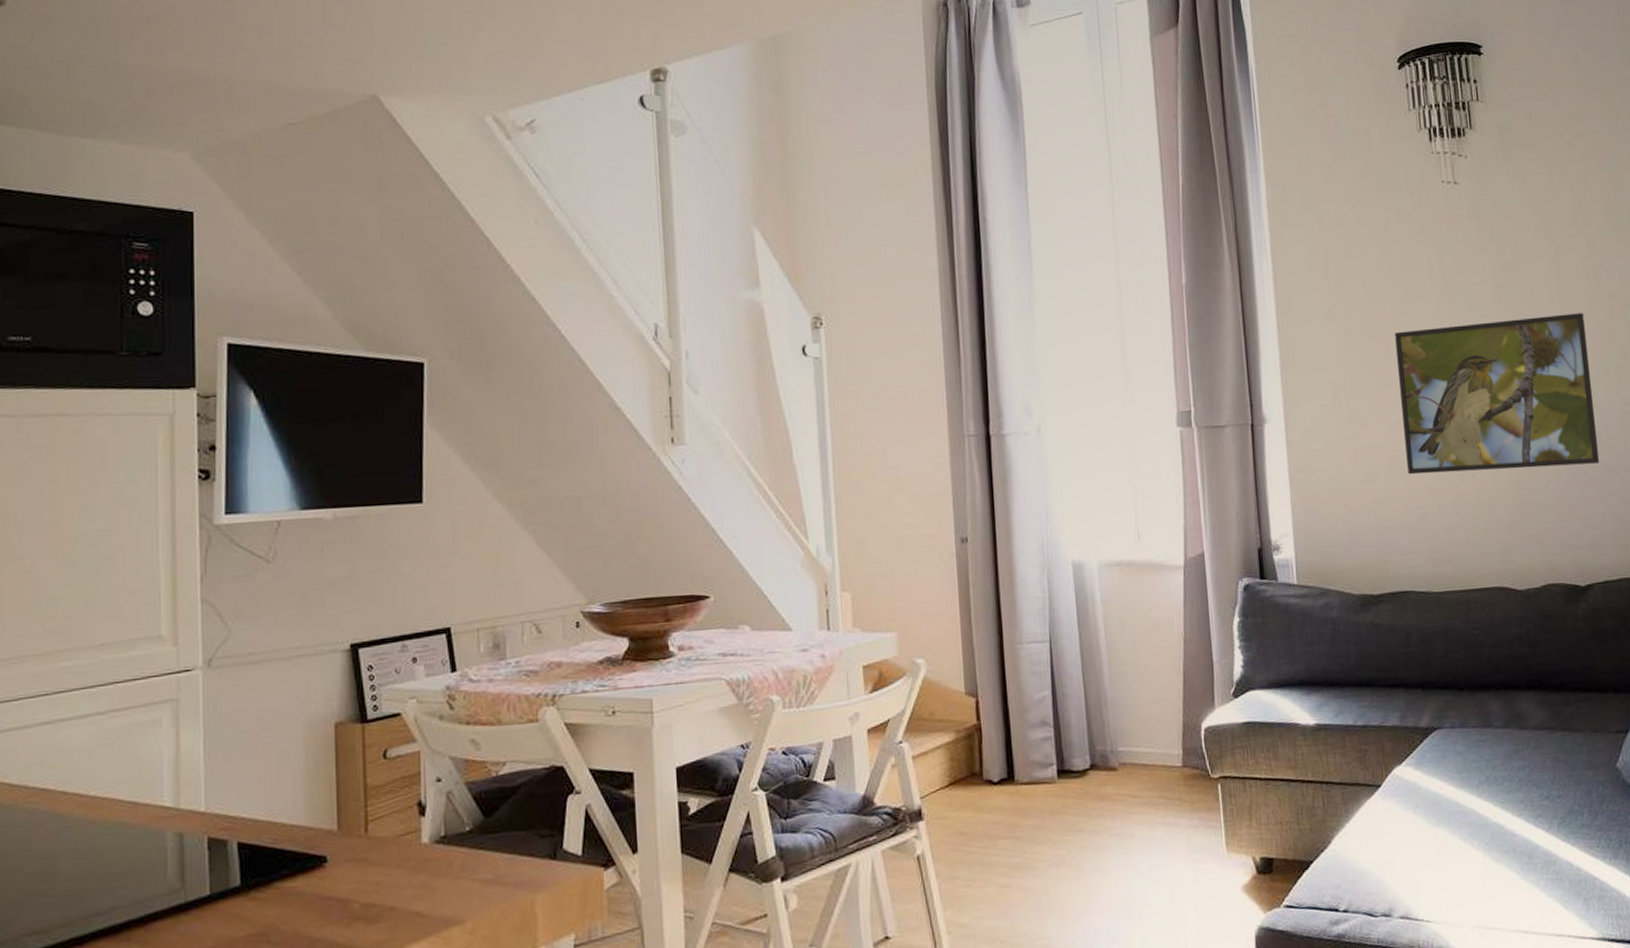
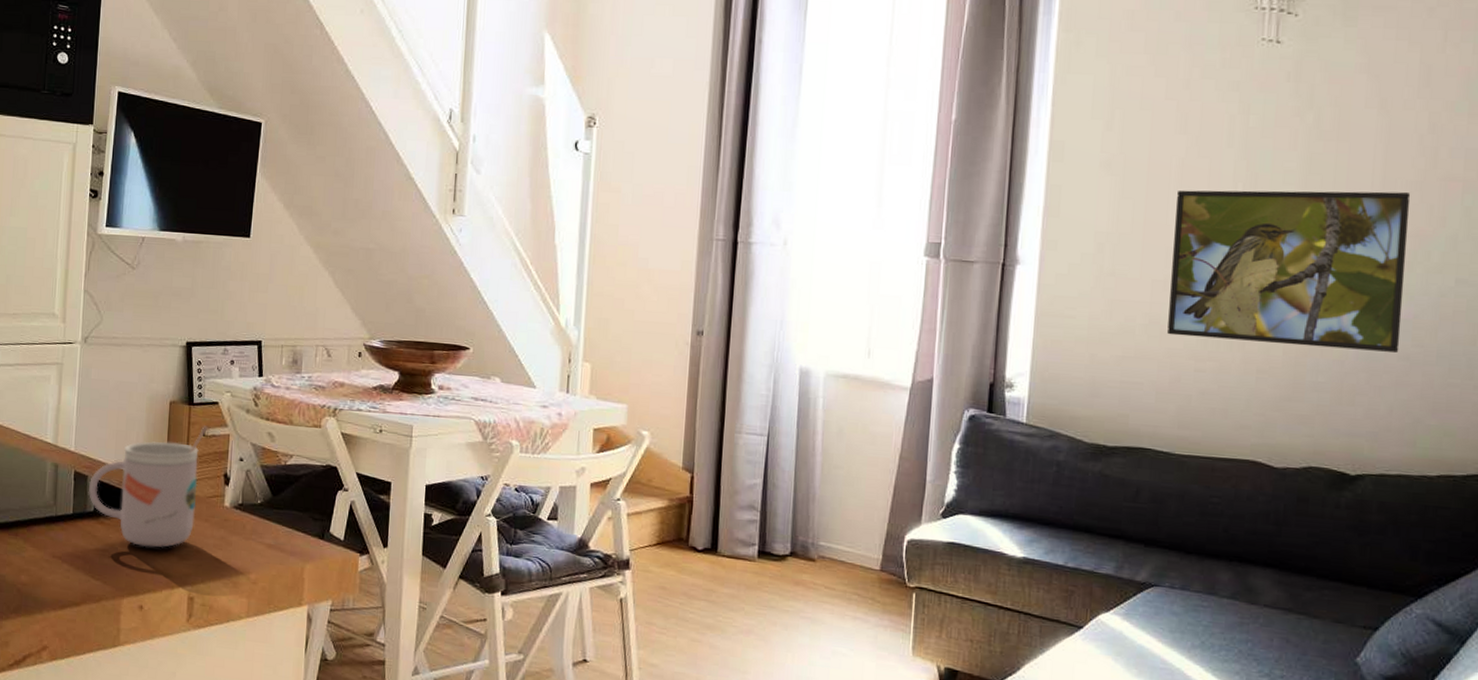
mug: none [229,745,391,918] -> present [88,425,209,548]

